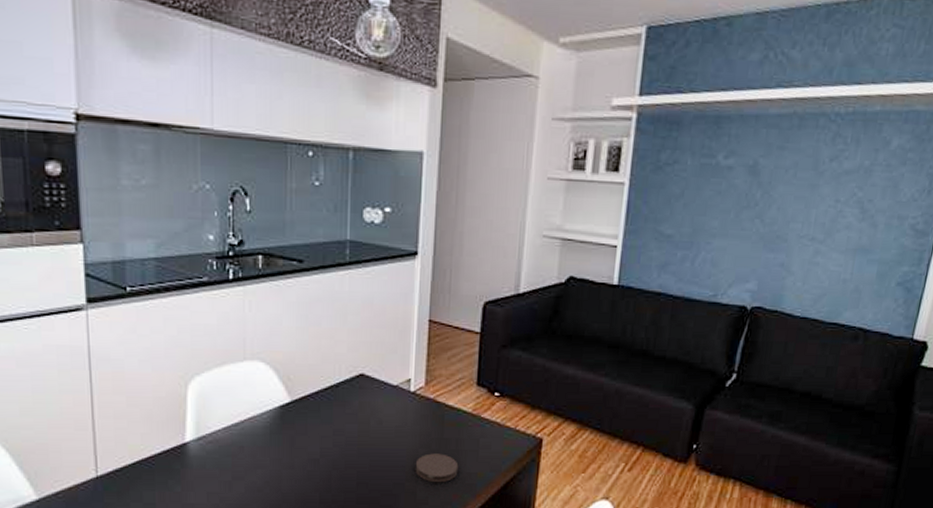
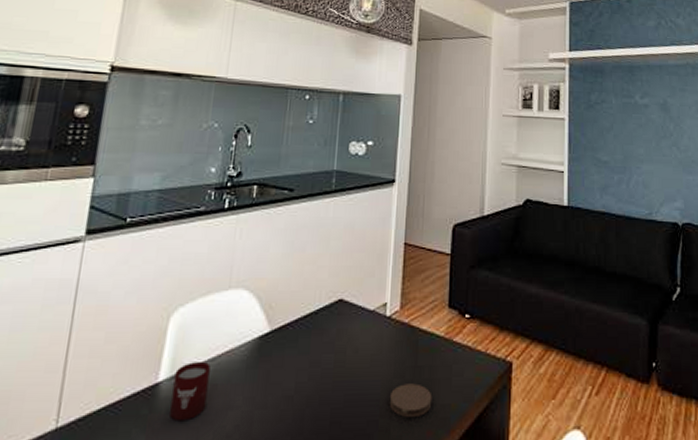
cup: none [201,426,235,476] -> present [169,362,210,422]

